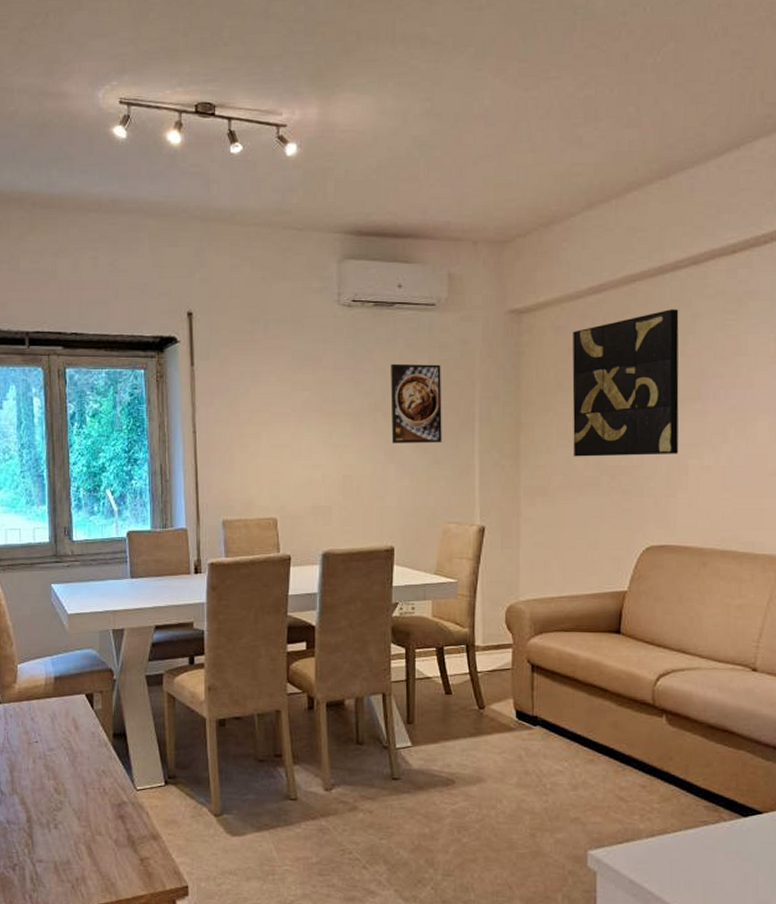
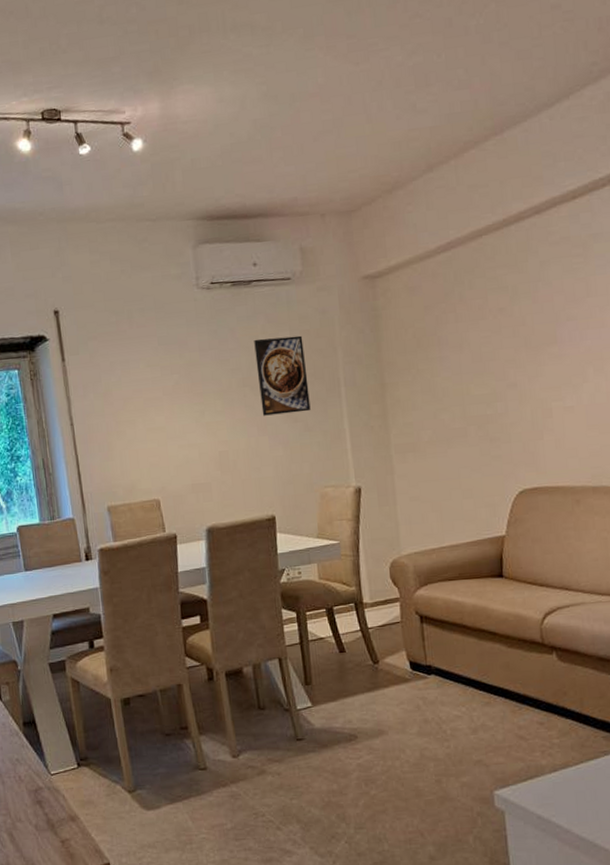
wall art: present [572,309,679,457] -> none [426,258,542,411]

